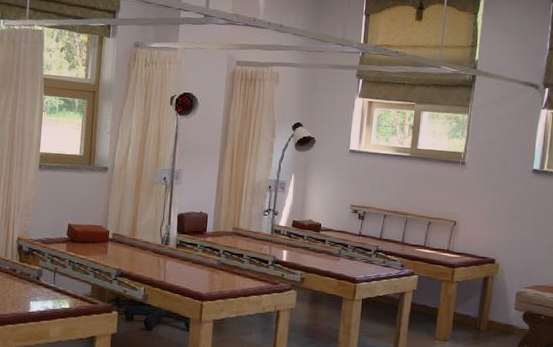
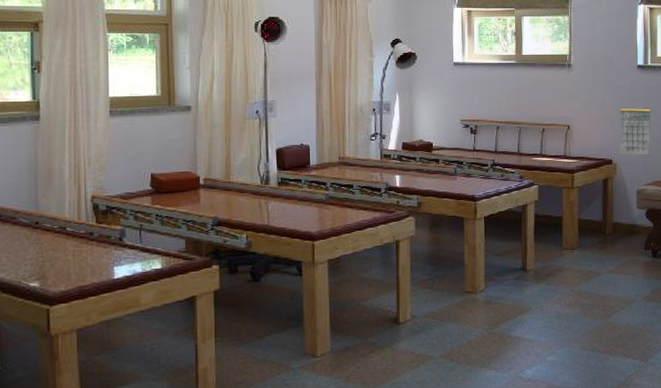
calendar: none [504,210,541,260] -> present [620,108,651,156]

